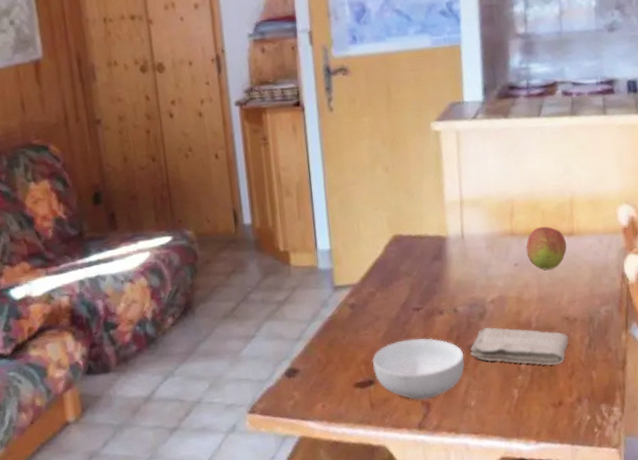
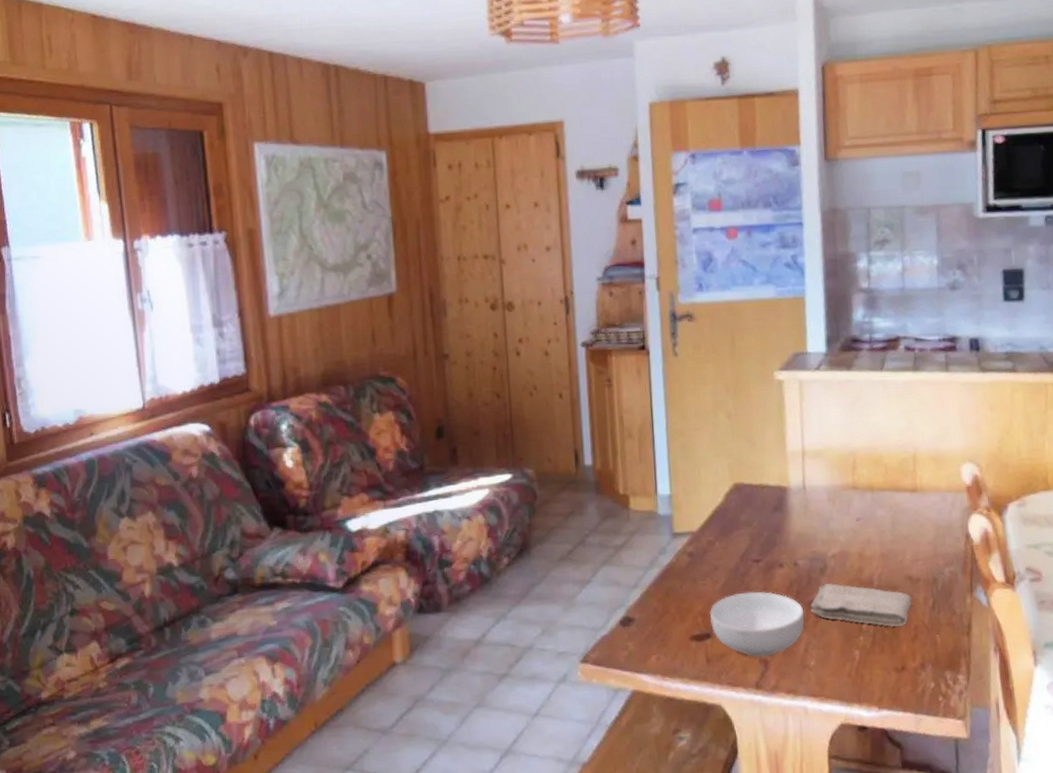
fruit: present [526,226,567,270] -> none [868,481,910,526]

